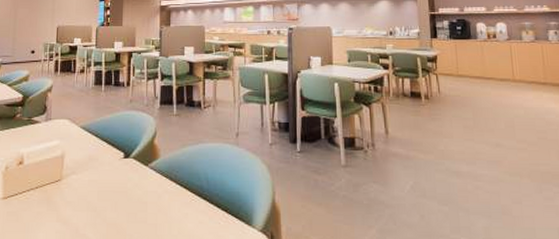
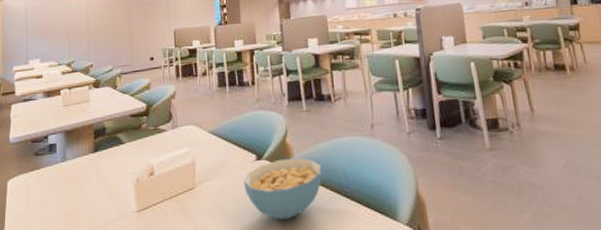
cereal bowl: none [109,159,186,218] -> present [243,157,322,220]

